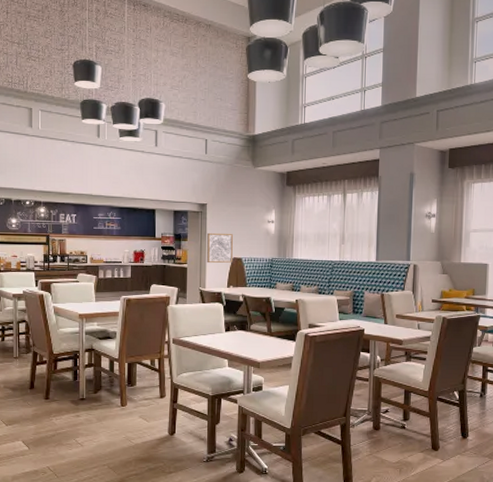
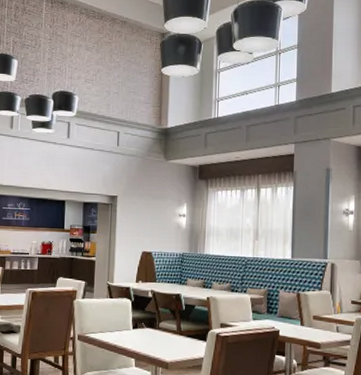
wall art: present [207,232,233,264] -> none [116,225,143,257]

